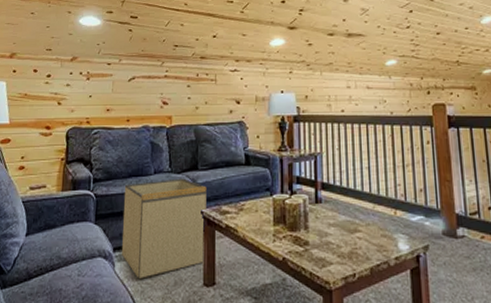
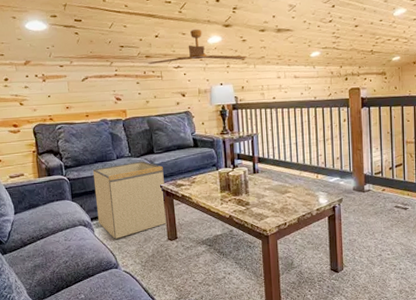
ceiling fan: none [202,31,313,66] -> present [148,29,247,64]

